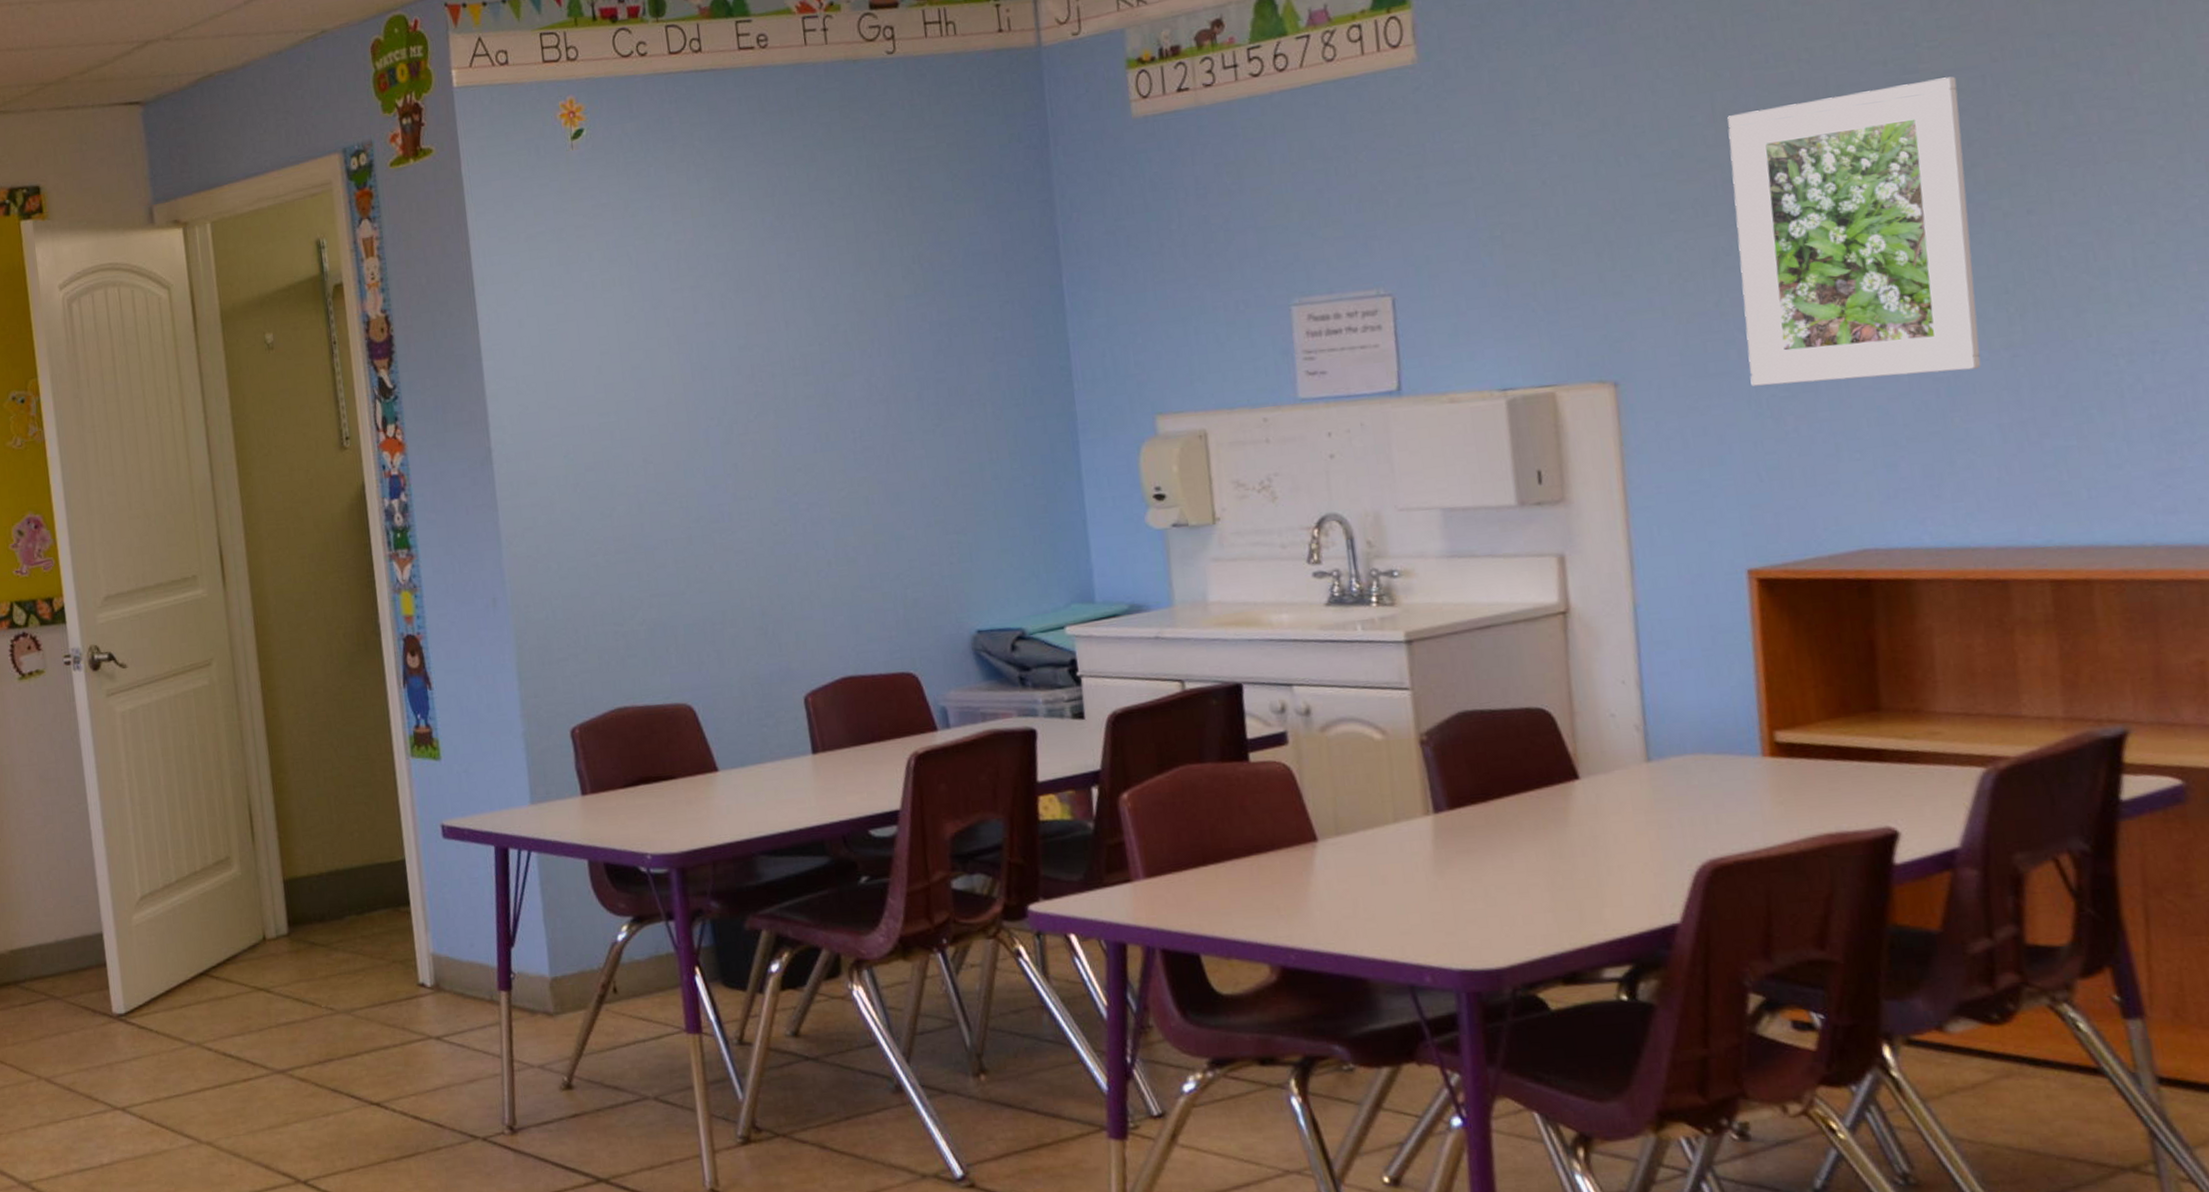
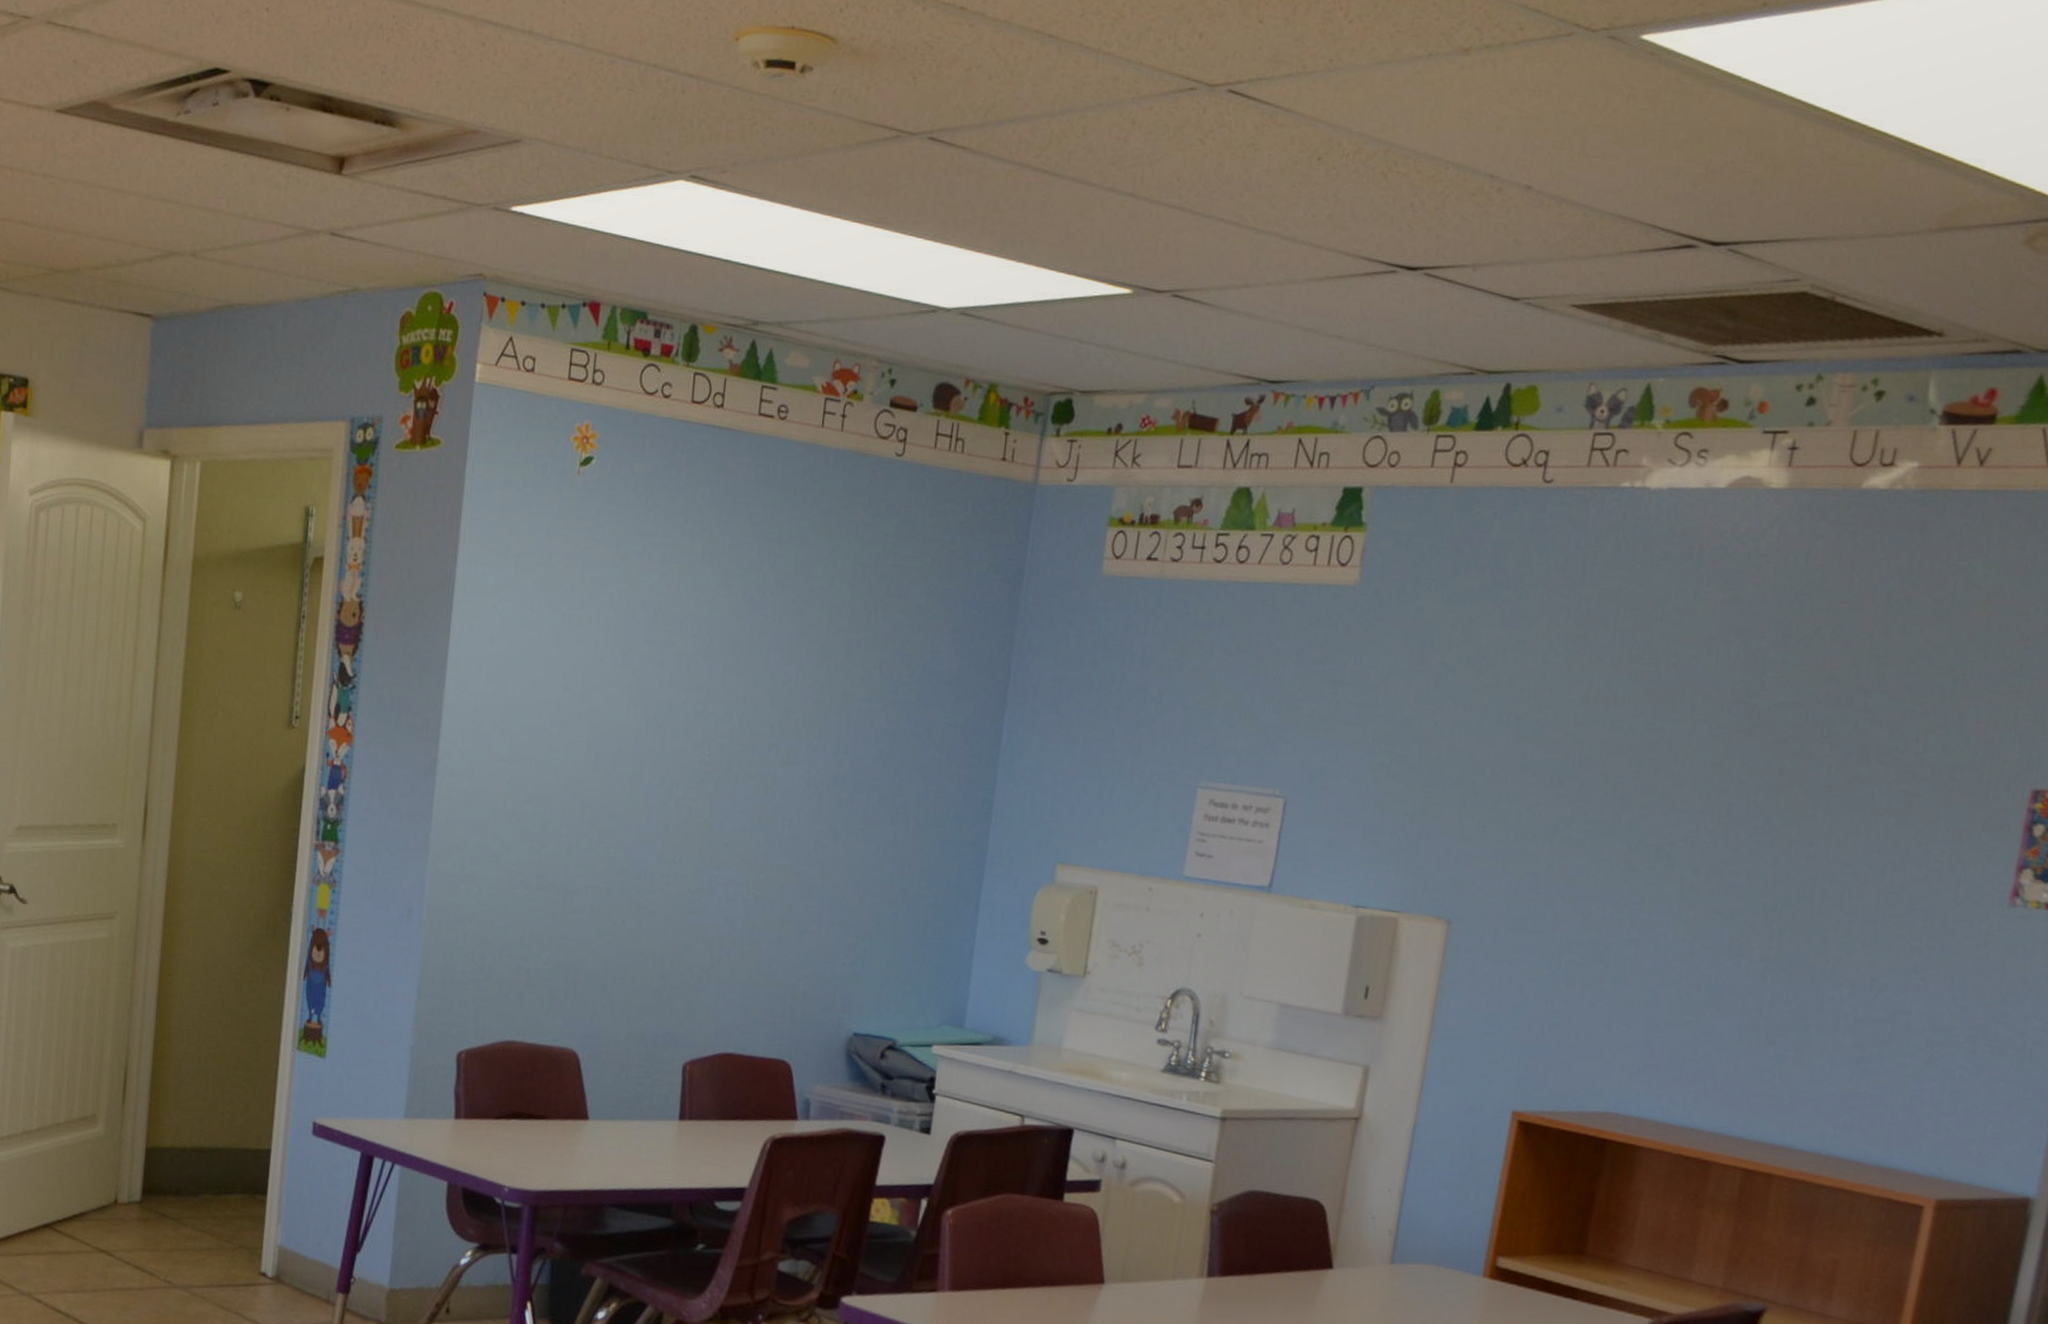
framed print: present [1727,76,1981,386] -> none [1557,699,1786,973]

